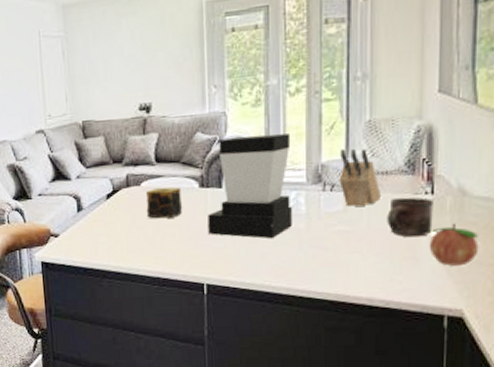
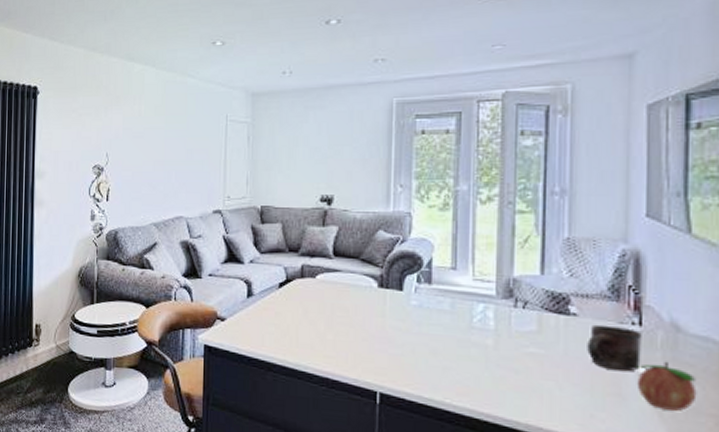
candle: present [146,187,183,219] -> none [319,282,359,316]
coffee maker: present [208,133,292,238] -> none [385,239,480,351]
knife block: present [339,148,382,207] -> none [532,265,582,329]

